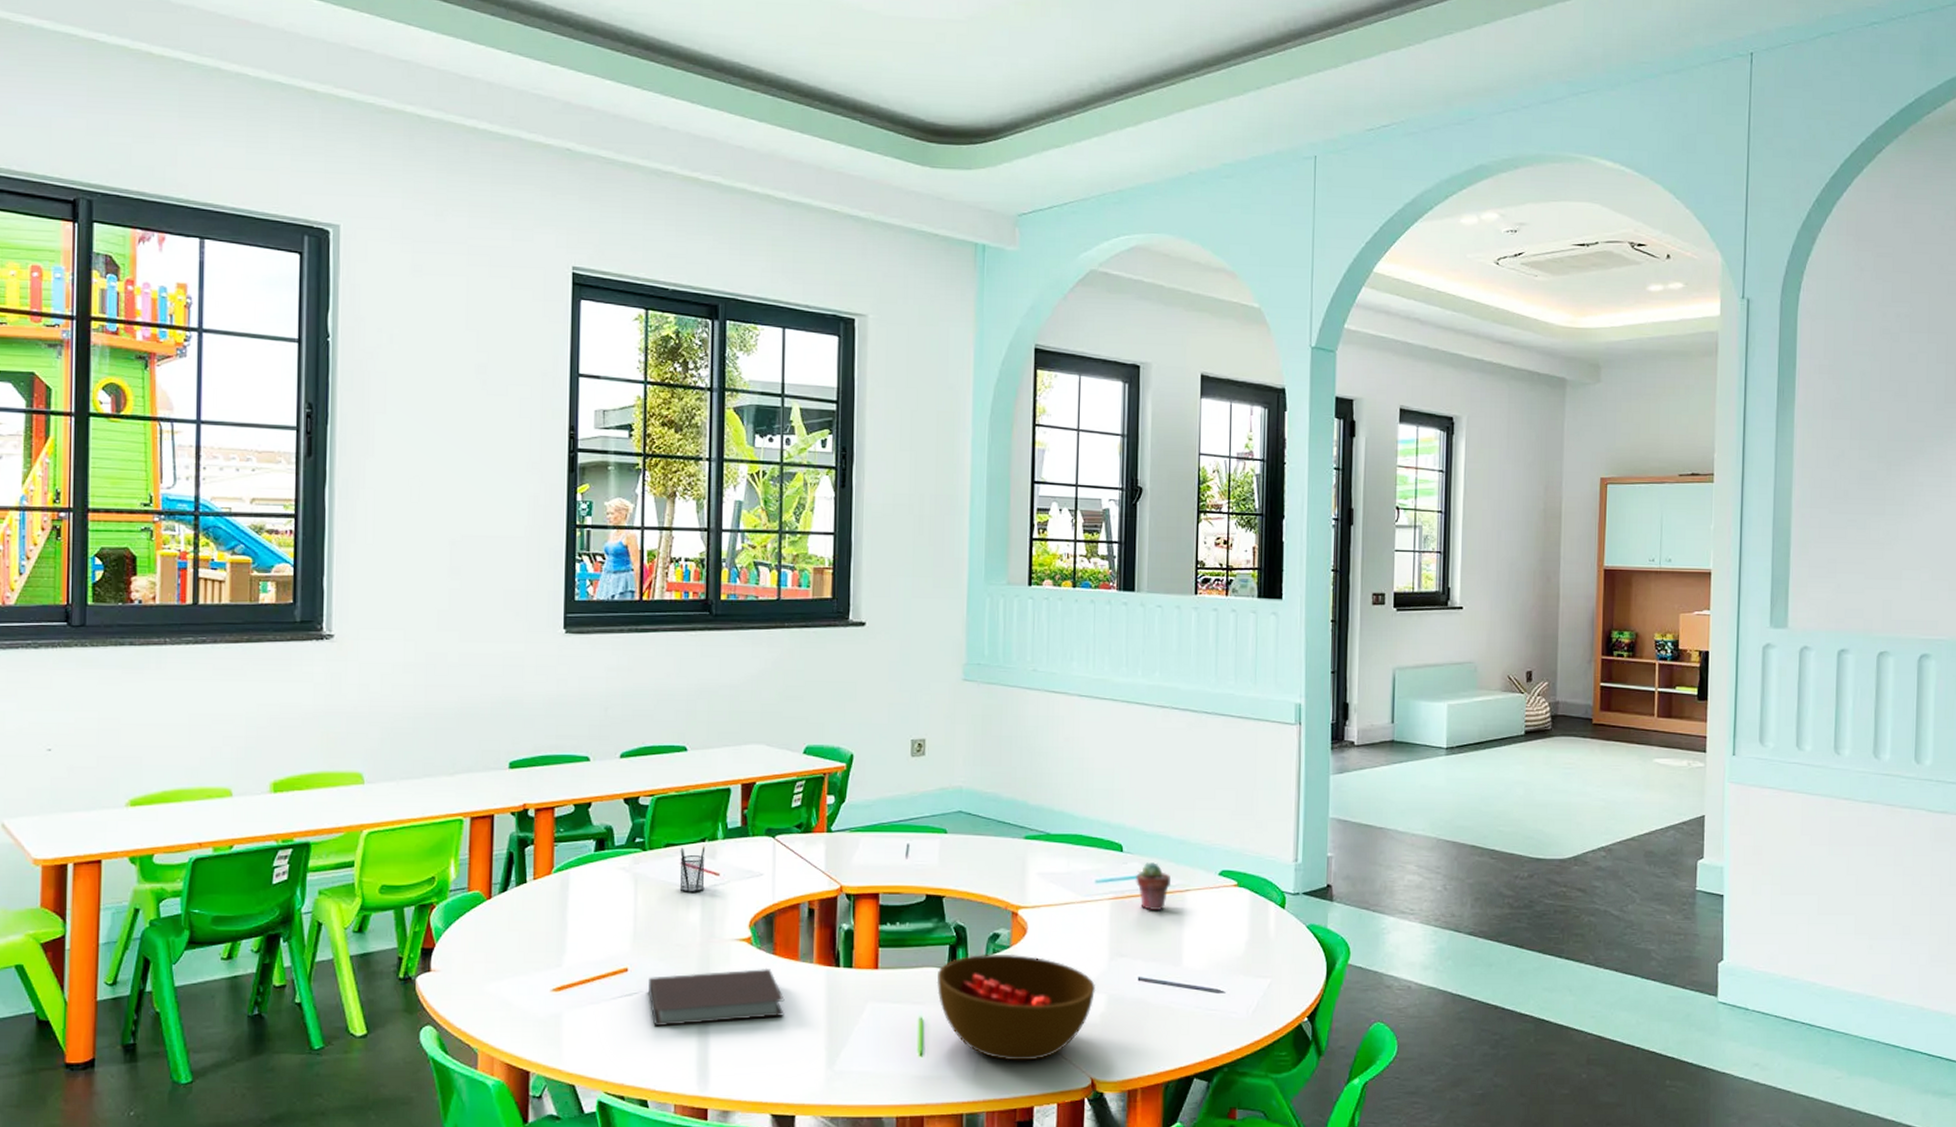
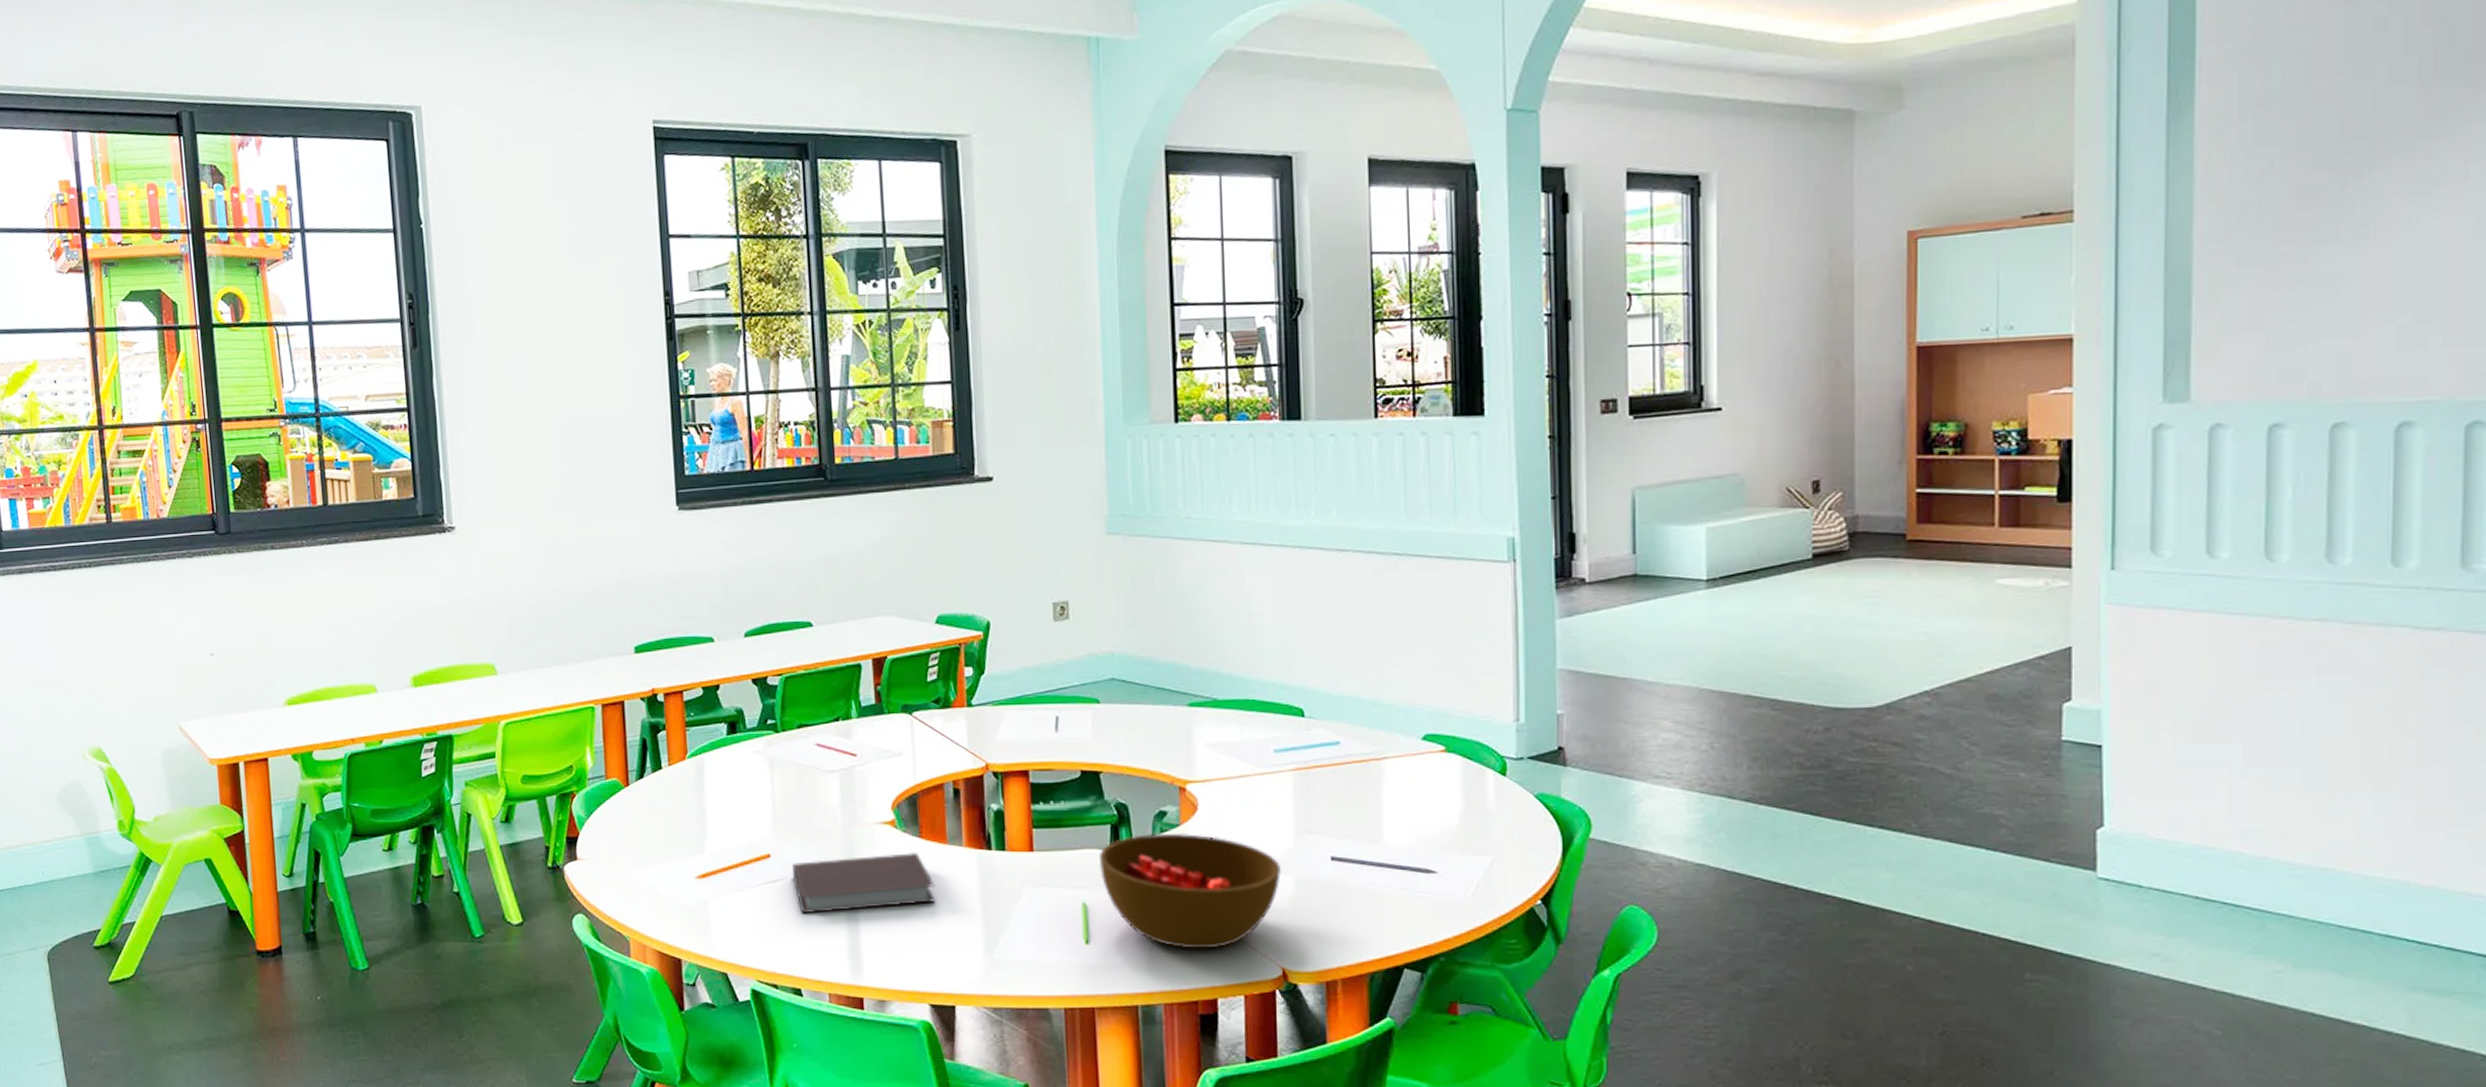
pencil holder: present [679,845,706,892] -> none [814,725,842,775]
potted succulent: present [1135,862,1172,911] -> none [1320,728,1365,783]

